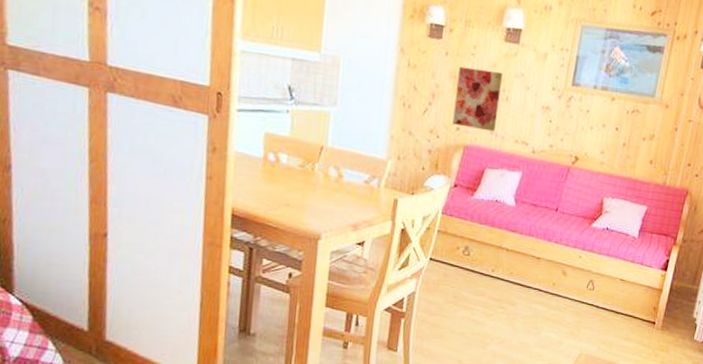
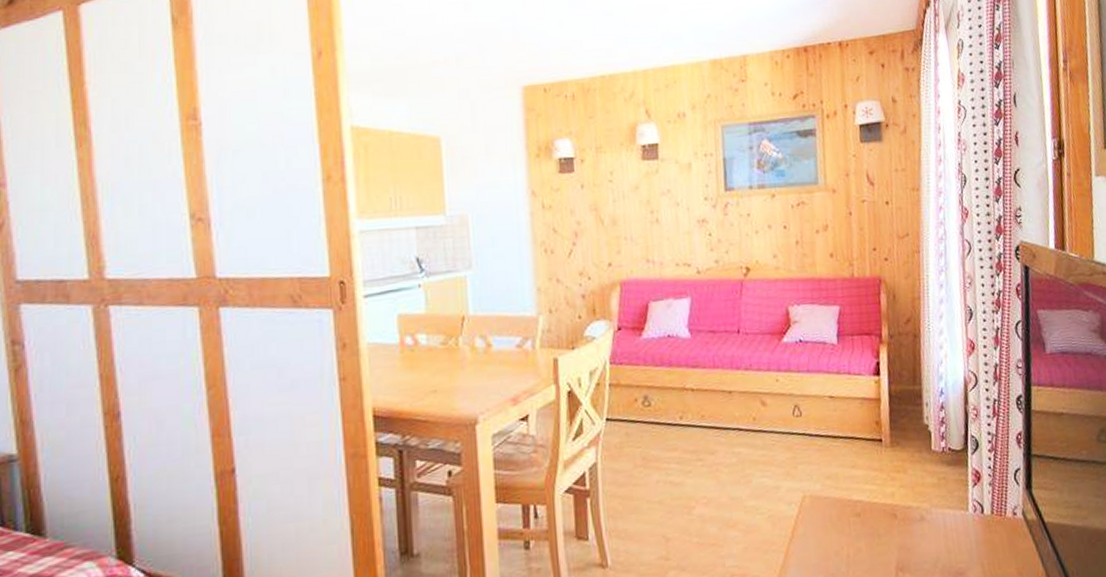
wall art: present [452,66,504,132] -> none [598,193,651,261]

